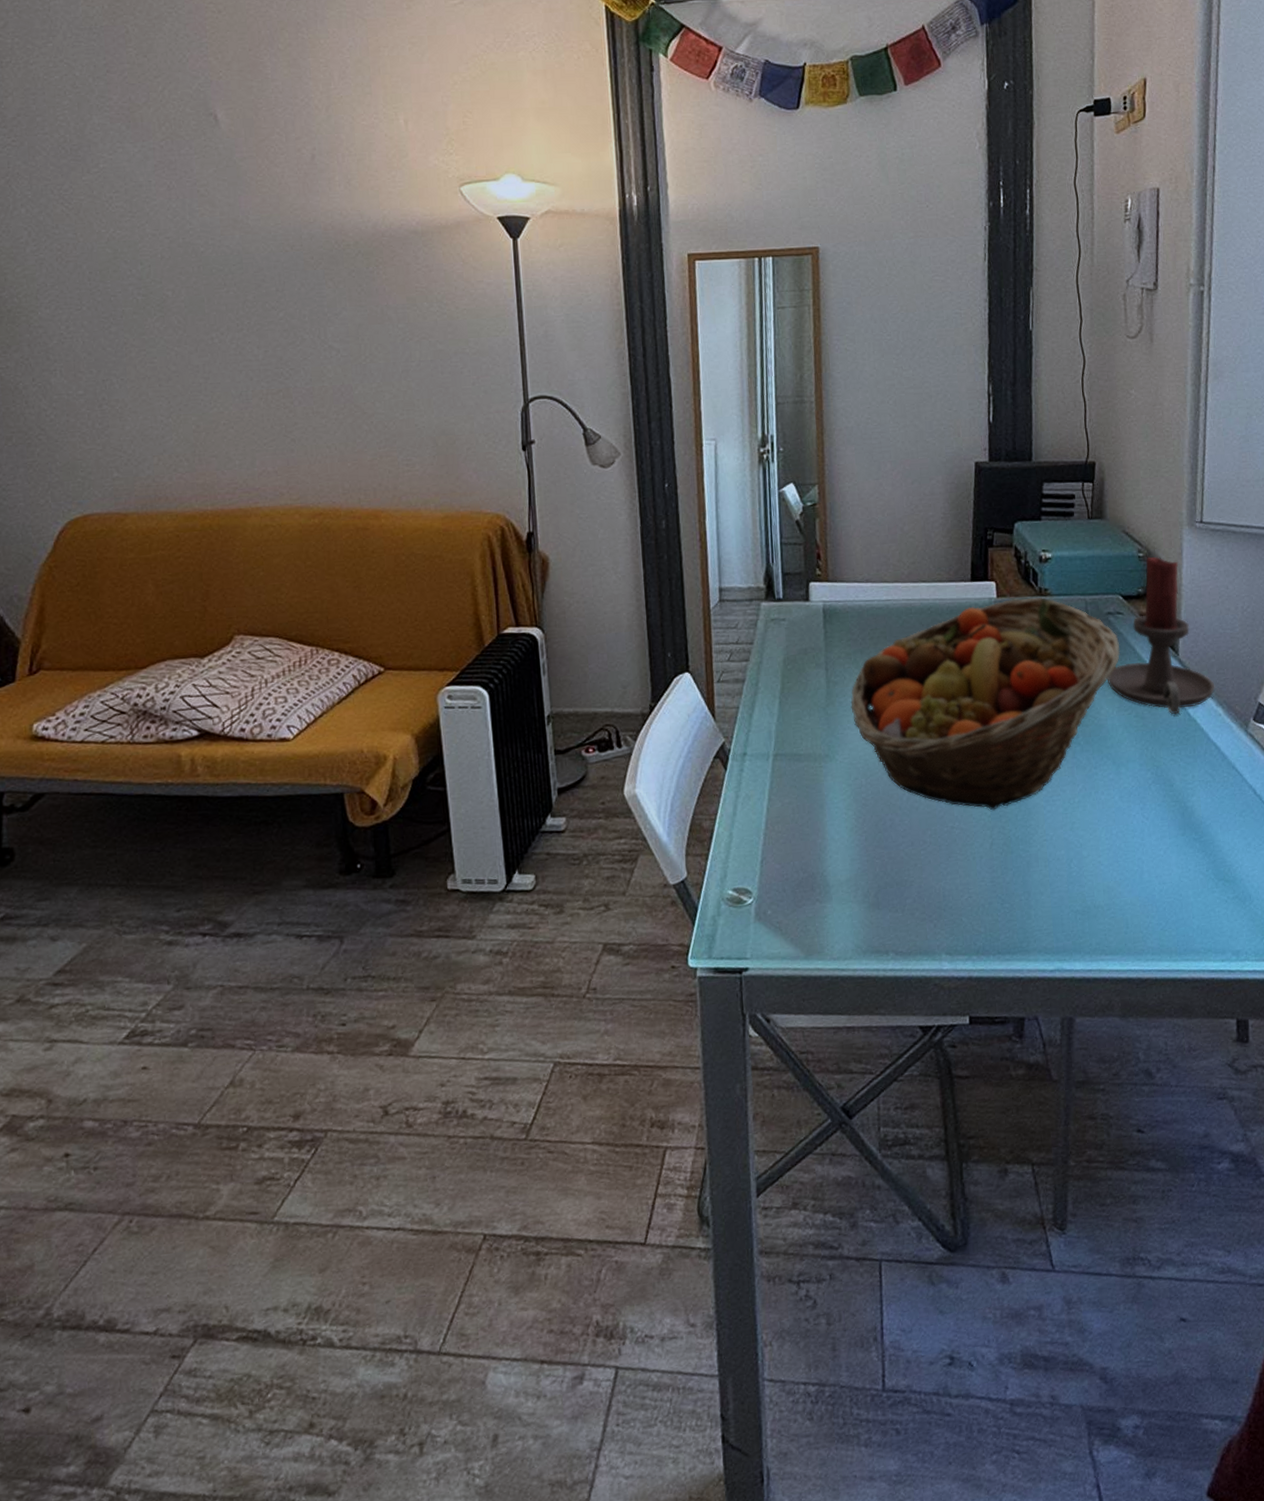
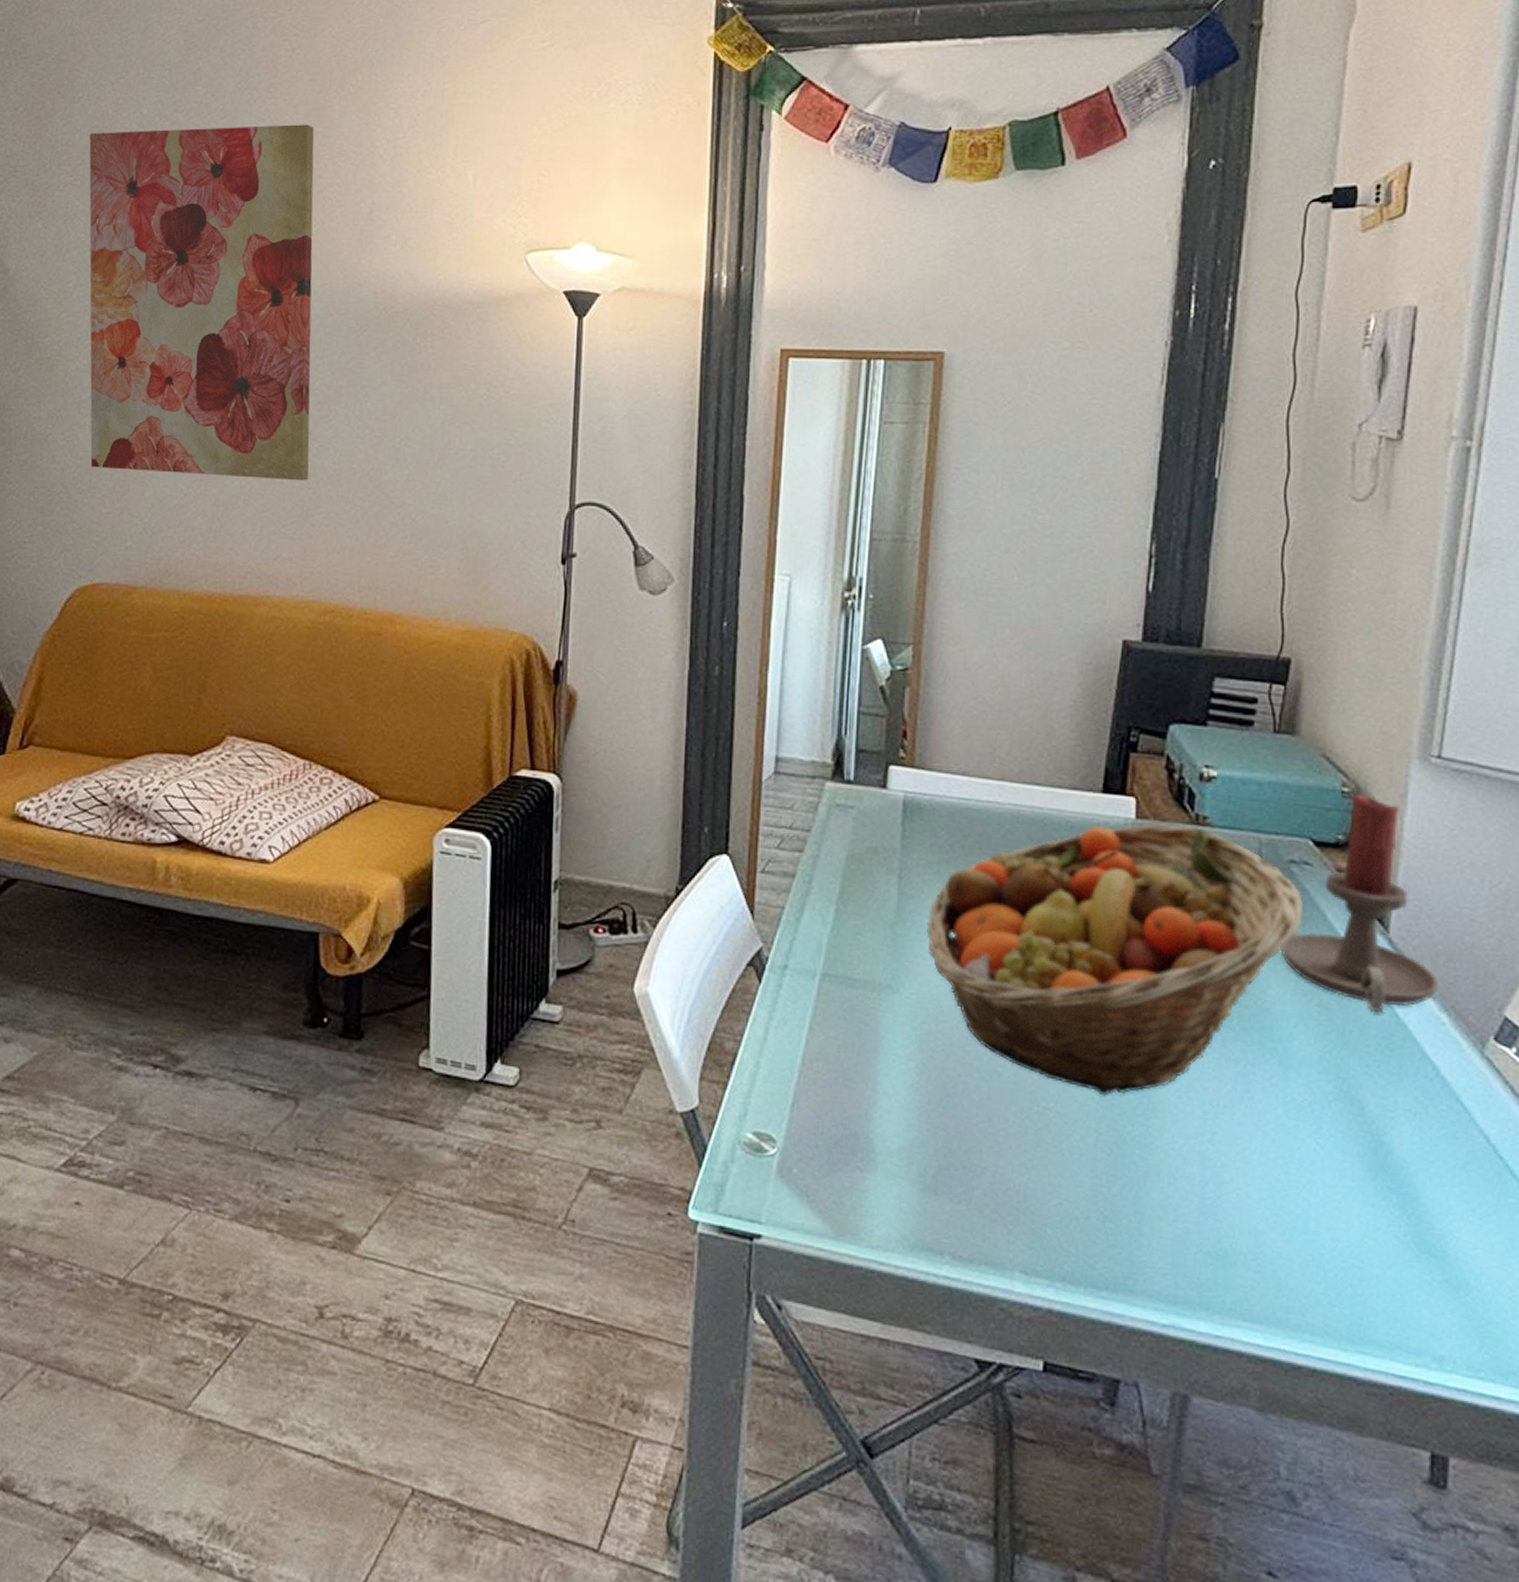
wall art: none [23,80,284,409] -> present [89,124,314,481]

